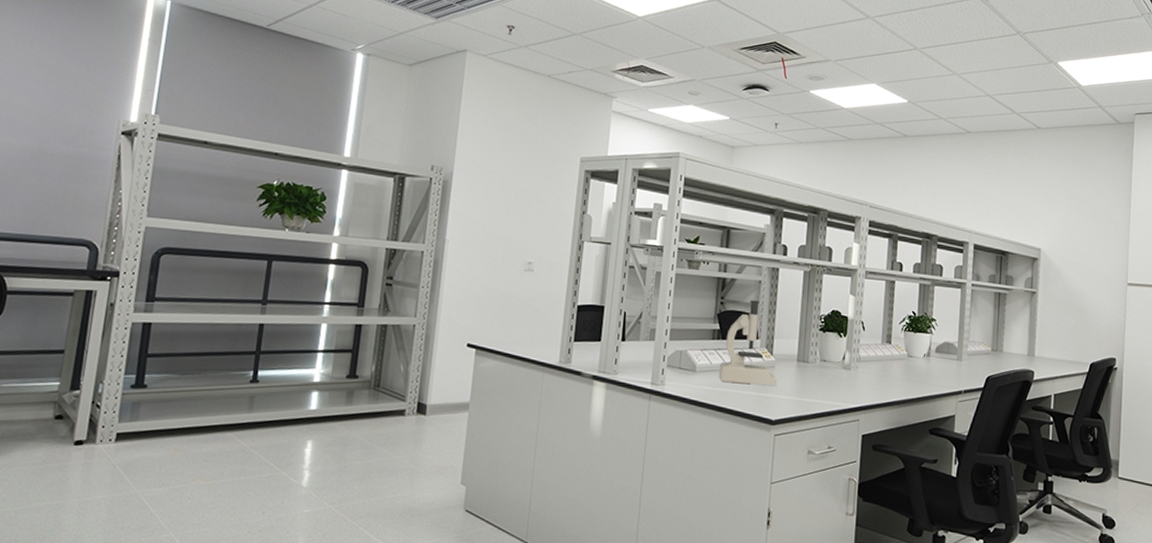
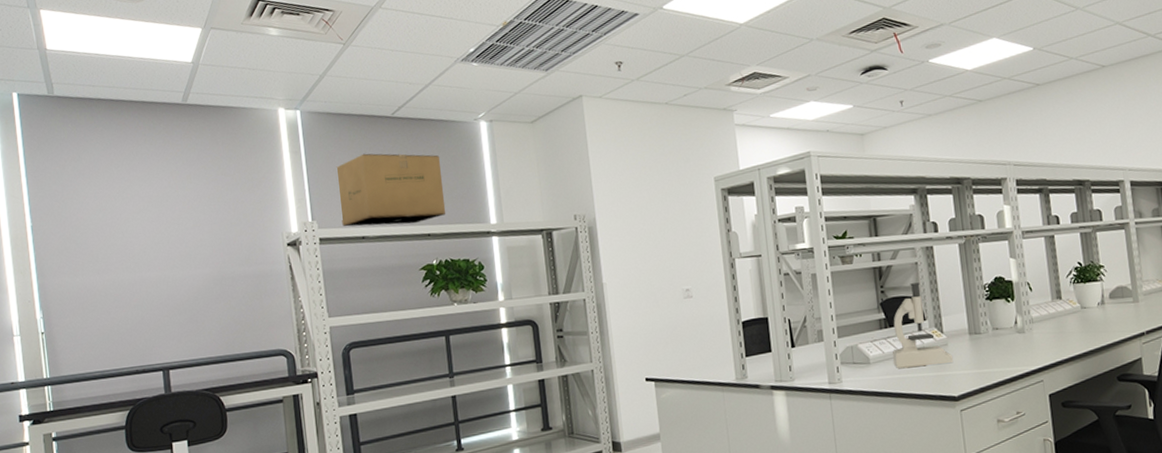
box: none [186,58,307,140] -> present [336,153,446,227]

